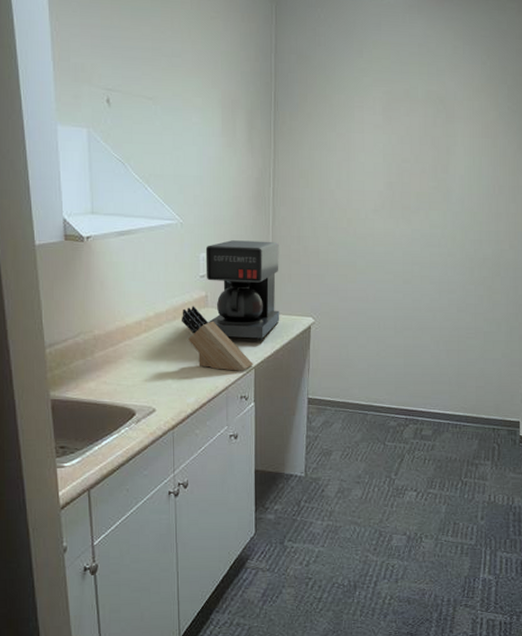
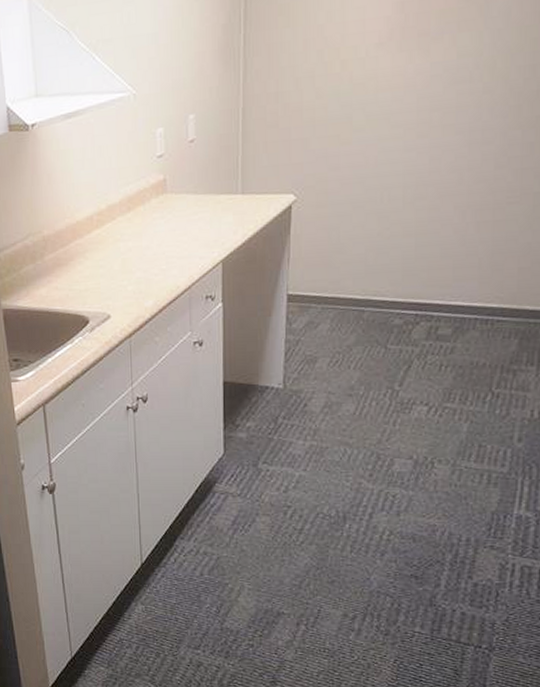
knife block: present [181,306,253,371] -> none [136,193,221,267]
coffee maker: present [205,240,280,341] -> none [163,103,253,229]

